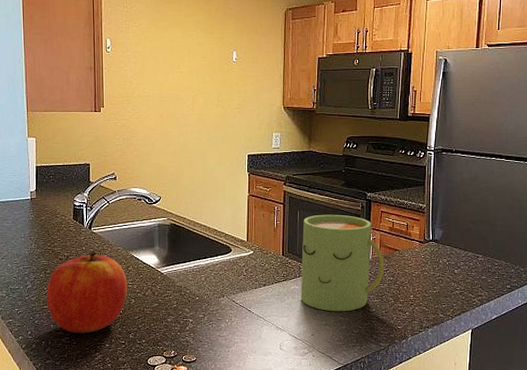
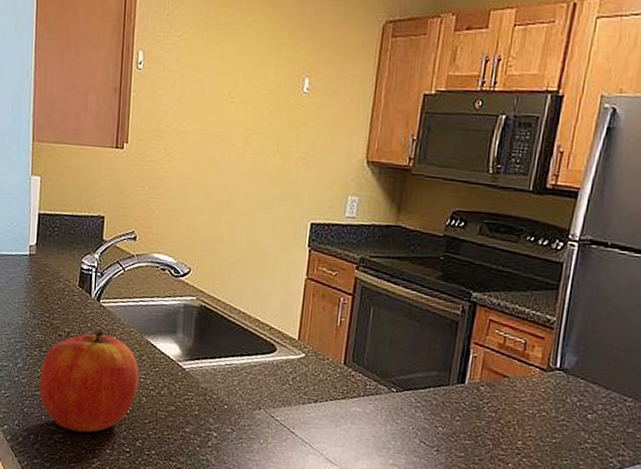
mug: present [300,214,384,312] -> none [362,315,486,451]

